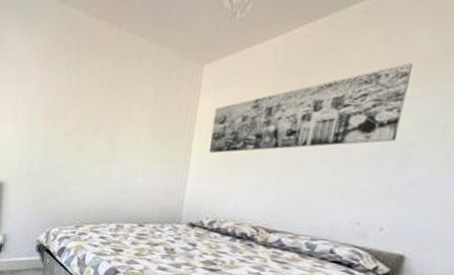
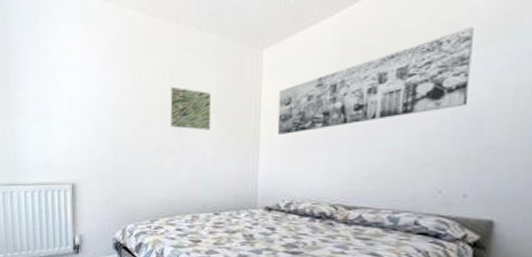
wall art: none [104,93,147,142] -> present [170,86,212,130]

